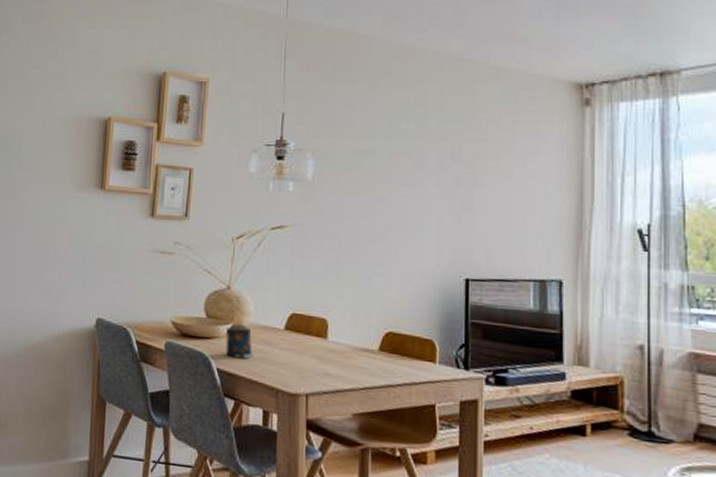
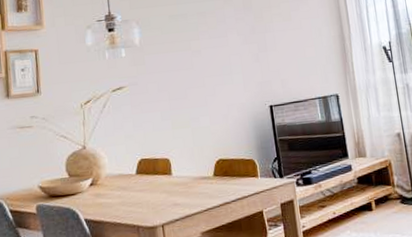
candle: present [225,324,255,359] -> none [88,177,115,207]

